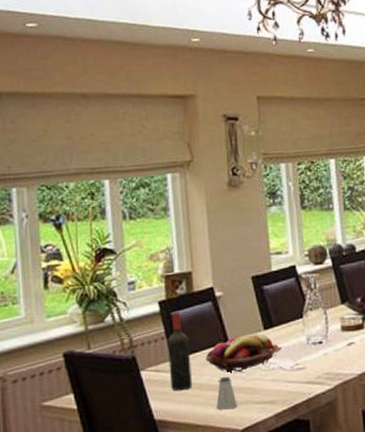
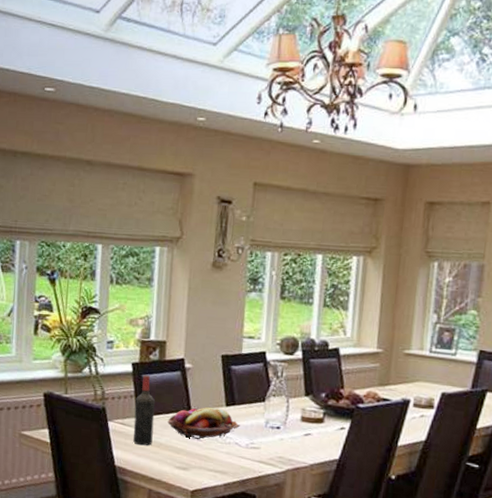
saltshaker: present [216,376,237,410] -> none [172,440,191,471]

